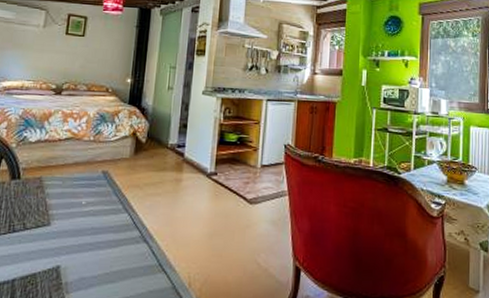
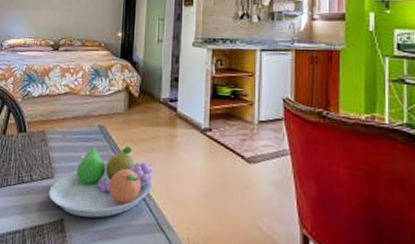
fruit bowl: none [44,191,157,263] -> present [49,147,153,218]

